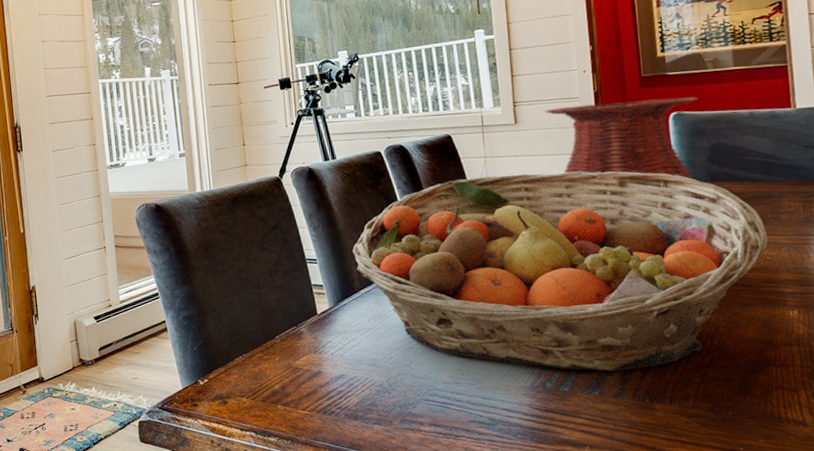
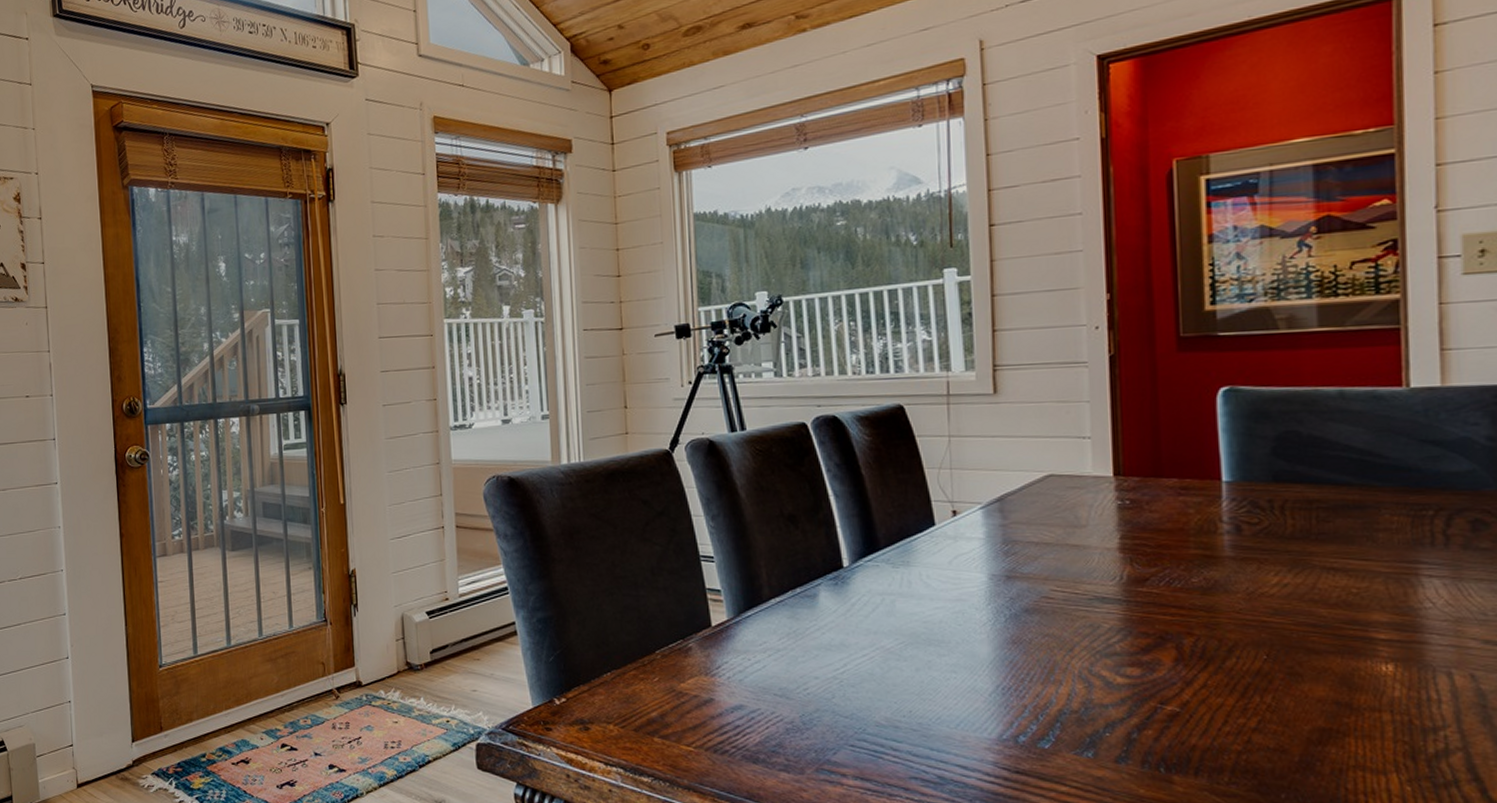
fruit basket: present [352,171,769,372] -> none [762,460,1356,728]
vase: present [544,97,705,210] -> none [1036,366,1263,518]

